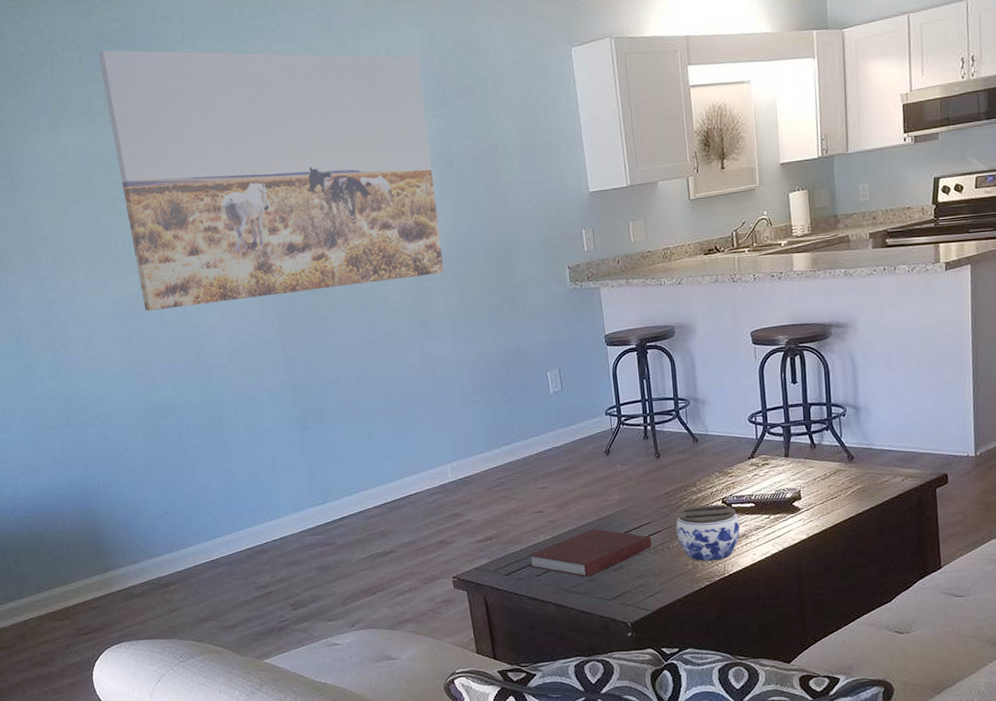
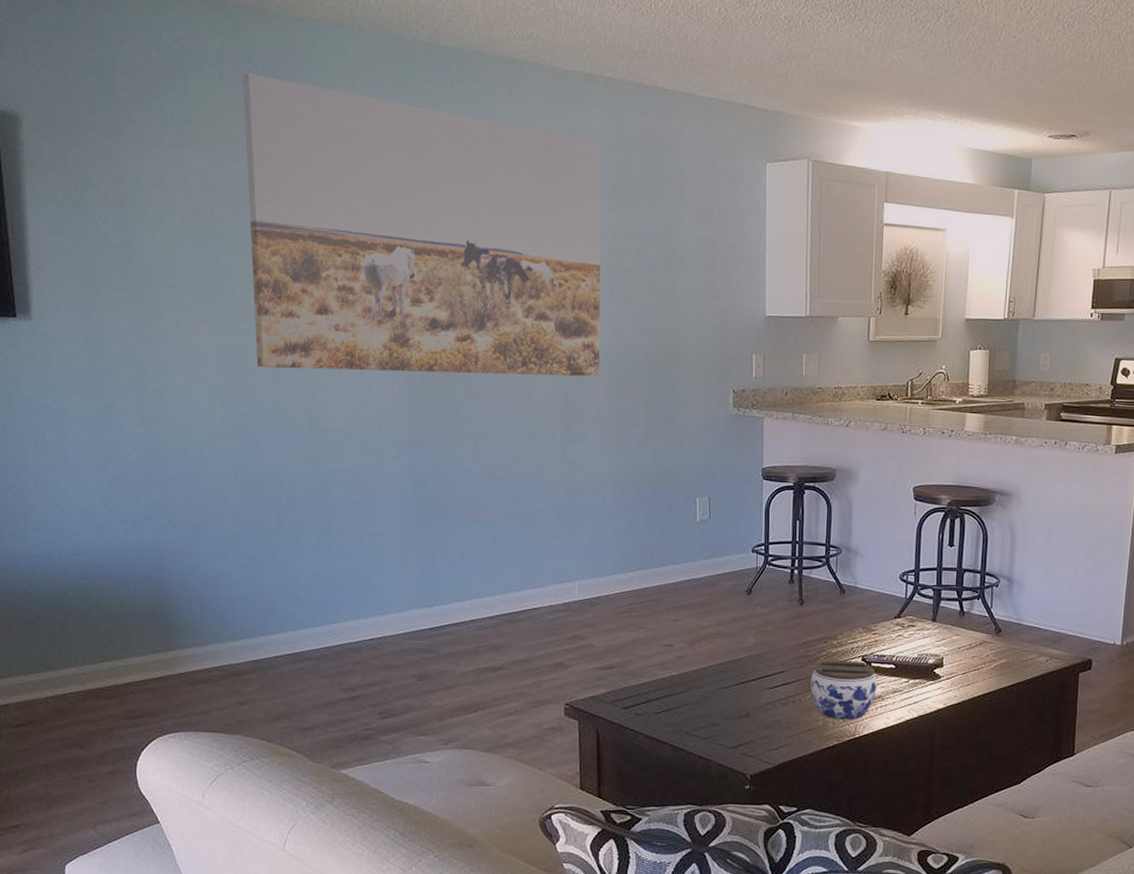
notebook: present [529,528,652,577] -> none [650,670,783,721]

